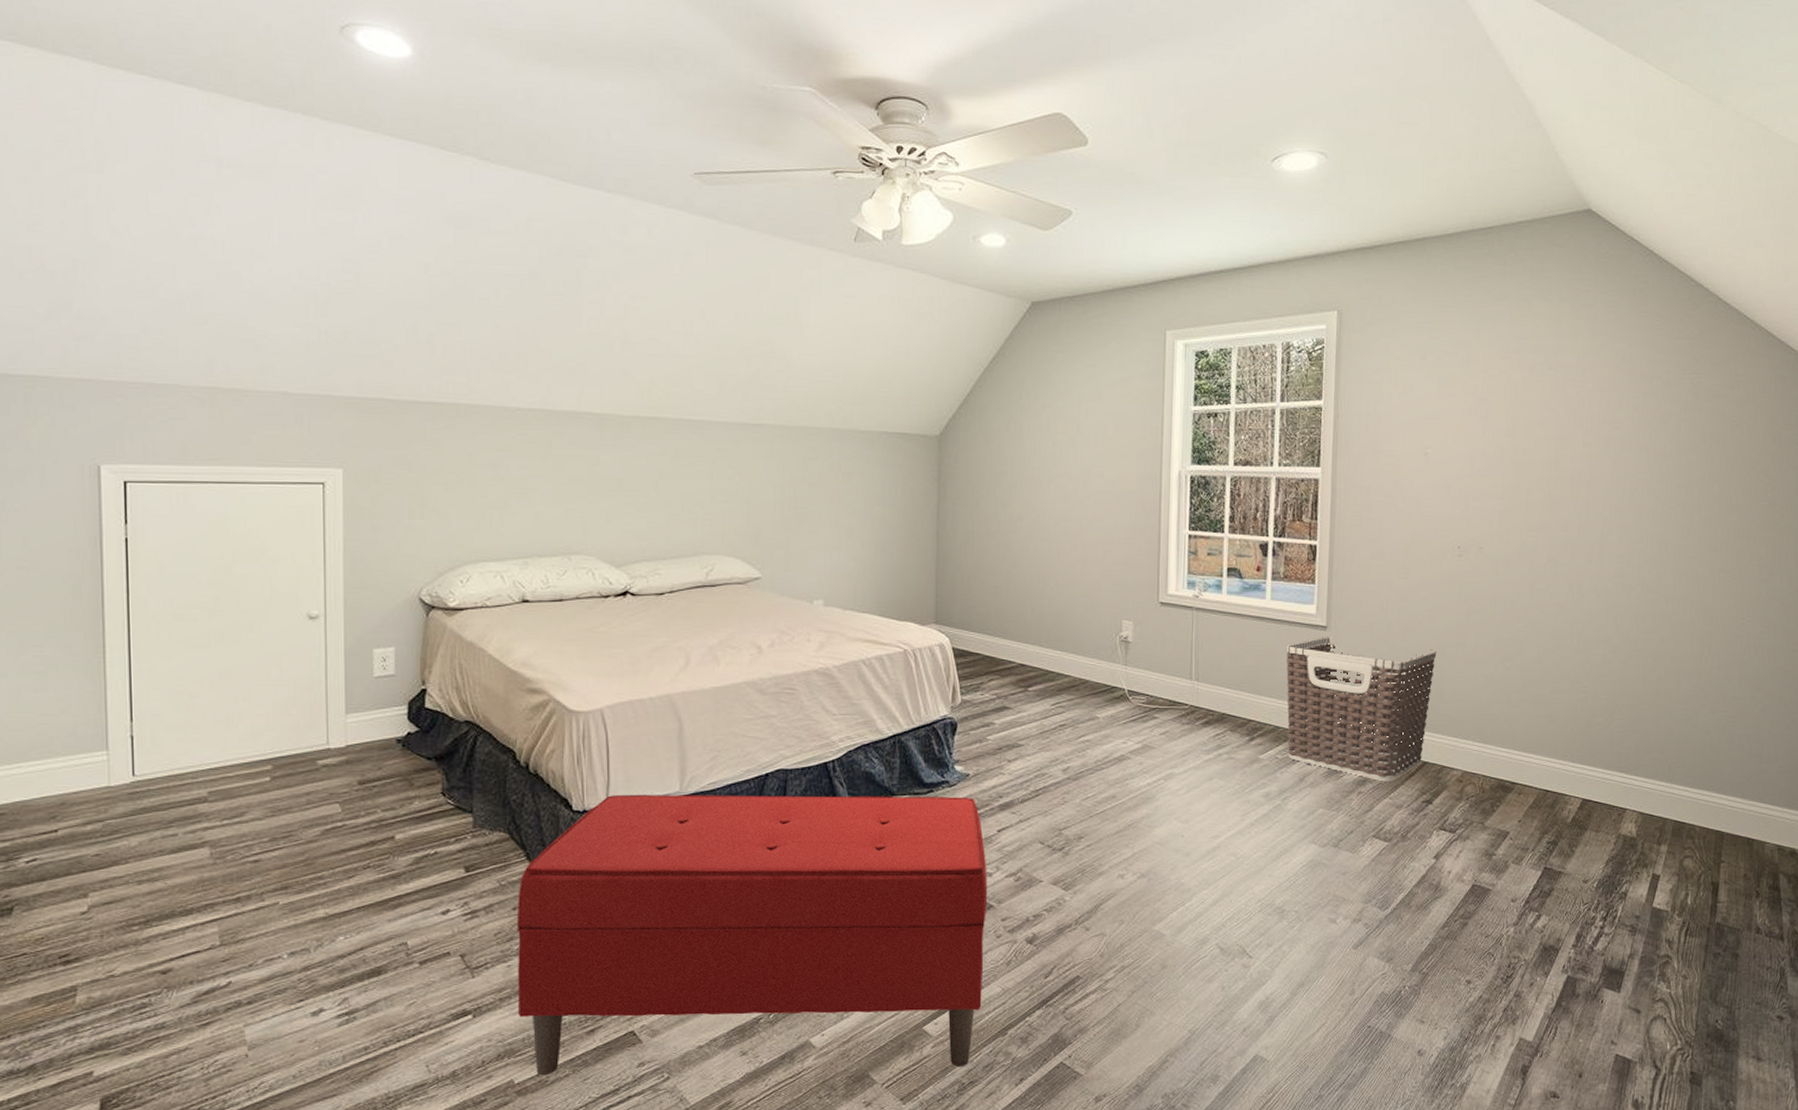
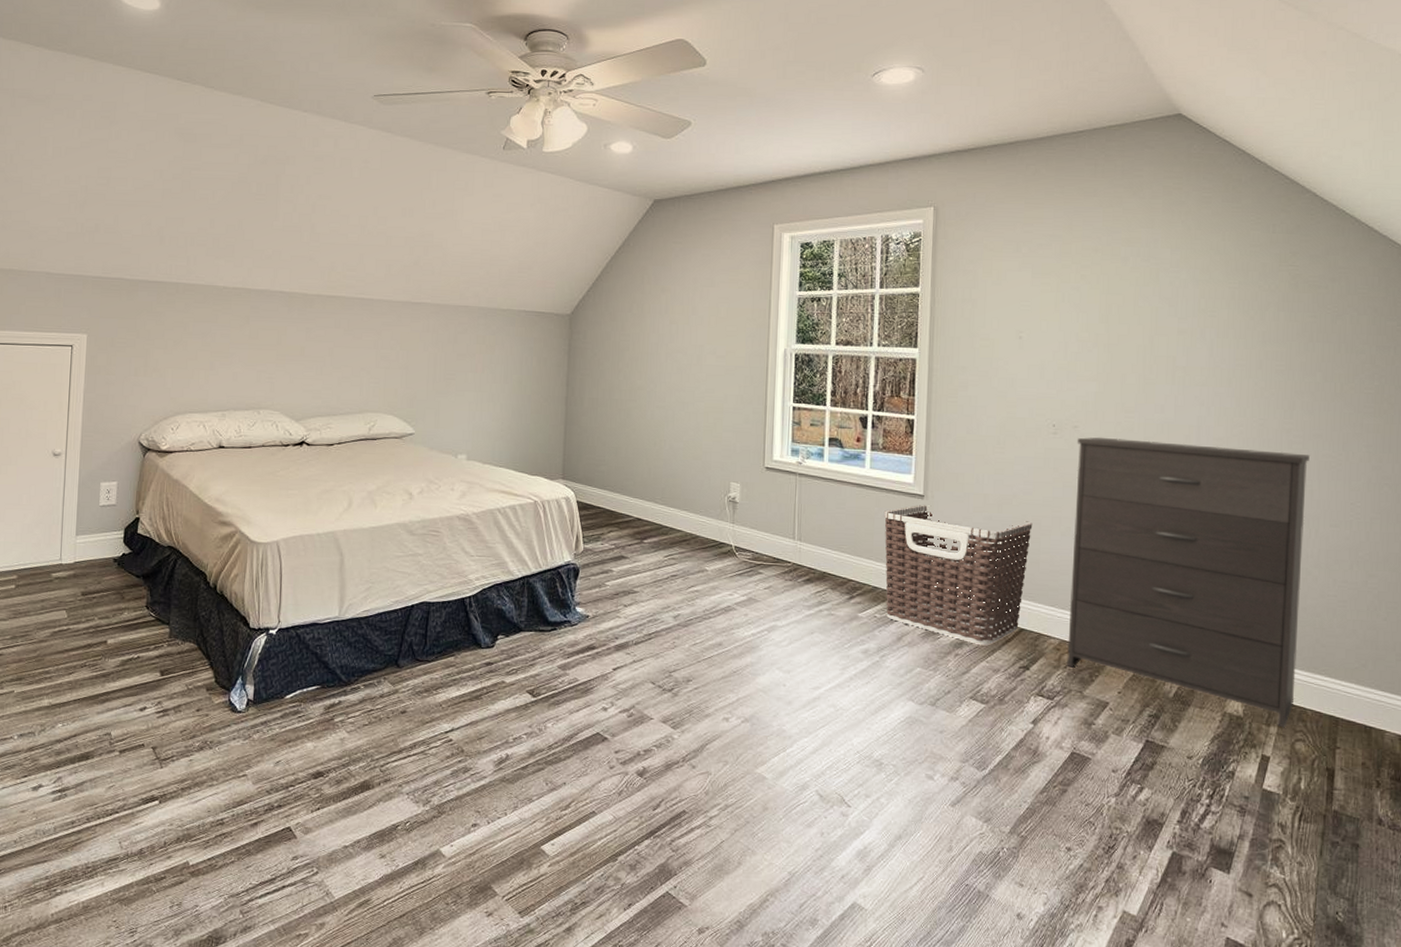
bench: present [516,794,988,1076] -> none [196,616,603,888]
dresser: none [1469,558,1705,846] -> present [1067,437,1310,728]

